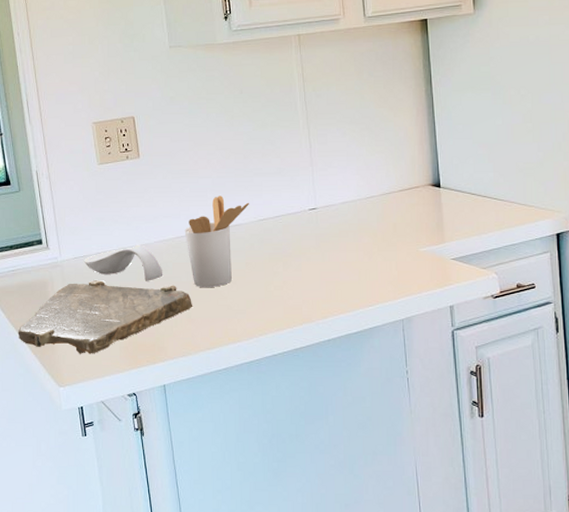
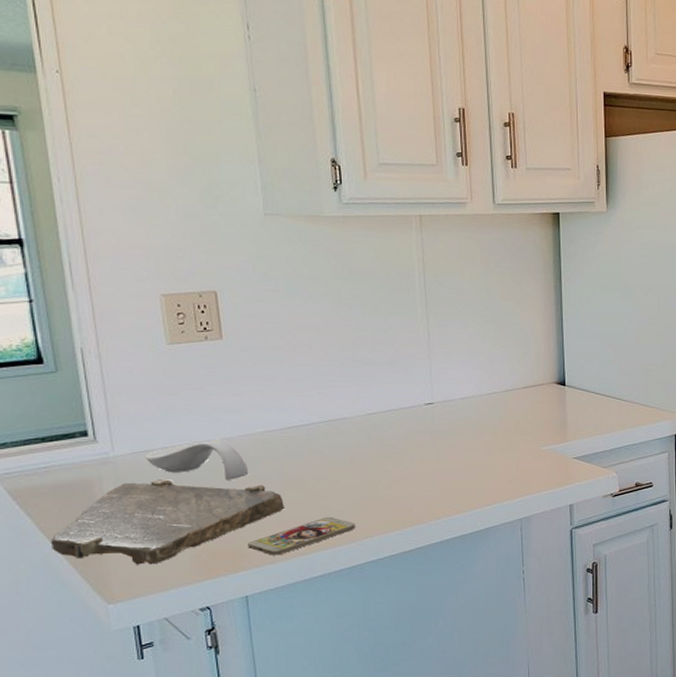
smartphone: none [164,315,252,349] -> present [248,517,356,556]
utensil holder: present [184,196,249,287] -> none [277,386,356,487]

